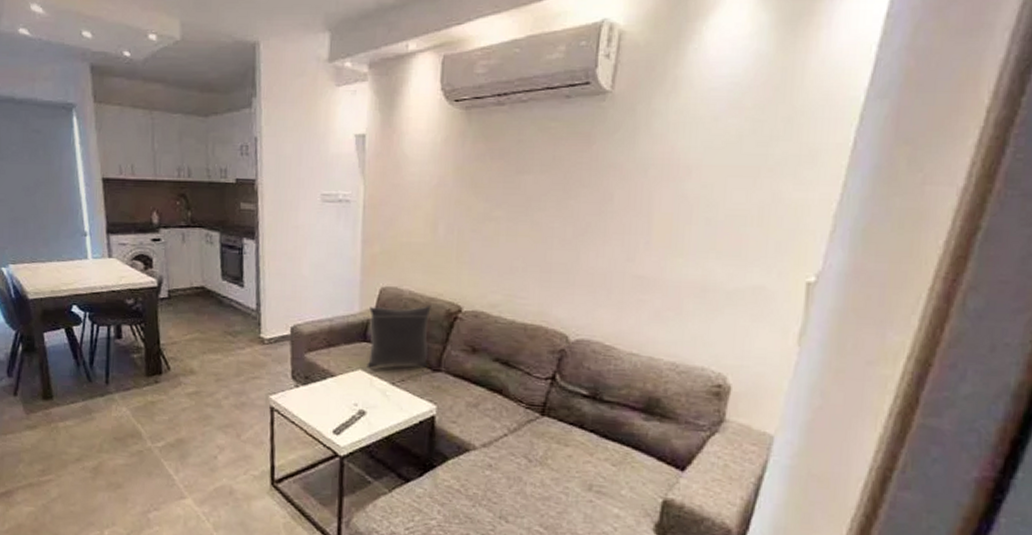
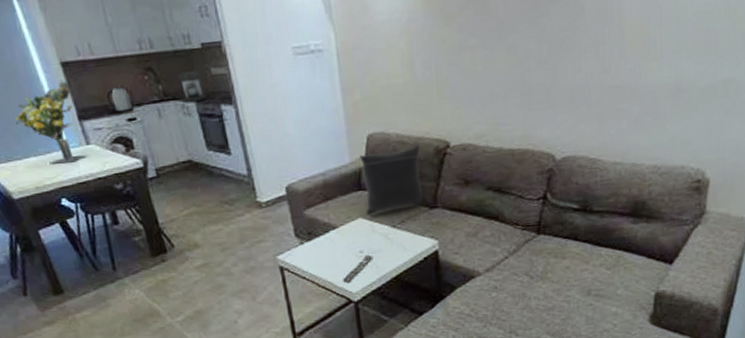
bouquet: none [48,194,107,272] -> present [15,80,88,165]
kettle: none [137,208,160,233] -> present [106,87,134,113]
coffee maker: none [207,203,232,233] -> present [178,71,207,104]

